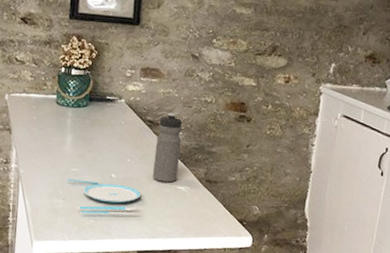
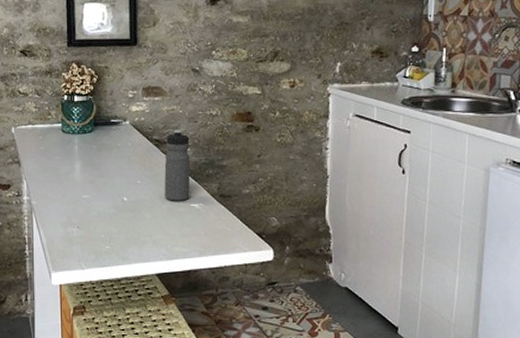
plate: present [65,179,142,215] -> none [77,206,157,240]

